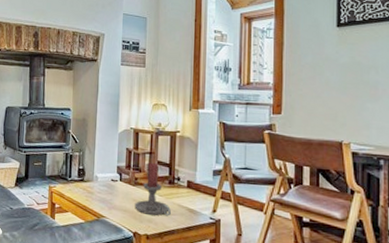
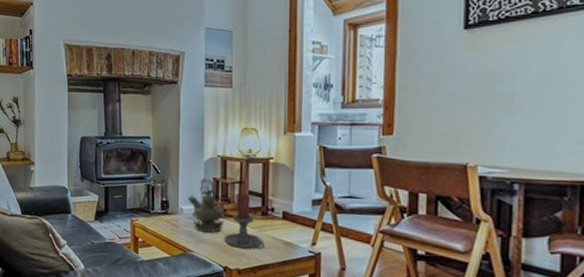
teapot: none [102,148,136,200] -> present [188,178,225,233]

